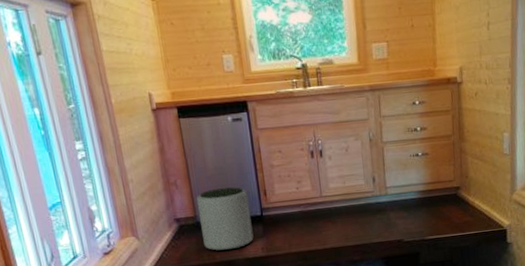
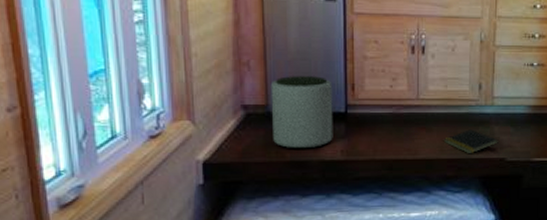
notepad: none [347,217,395,240] -> present [443,129,498,154]

